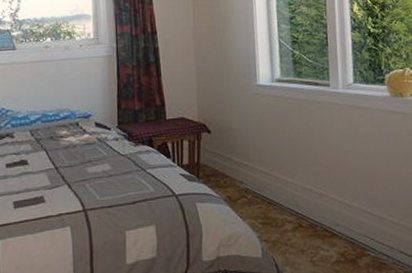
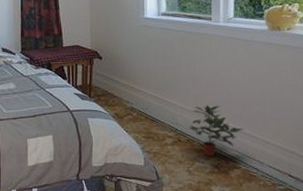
potted plant: none [310,182,371,243] -> present [188,105,244,156]

